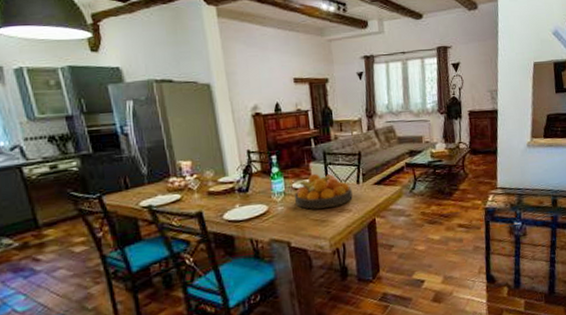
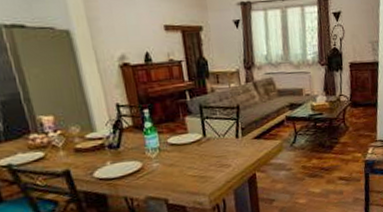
fruit bowl: present [293,173,353,209] -> none [169,128,232,165]

